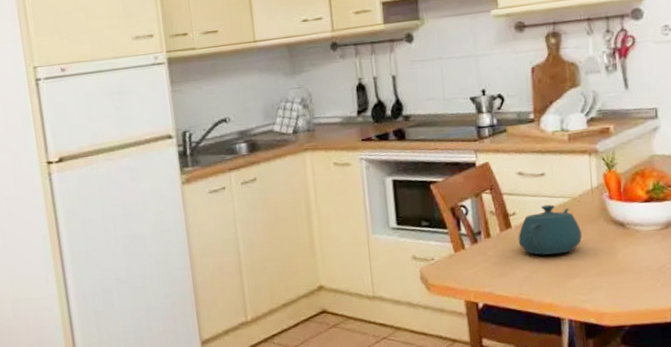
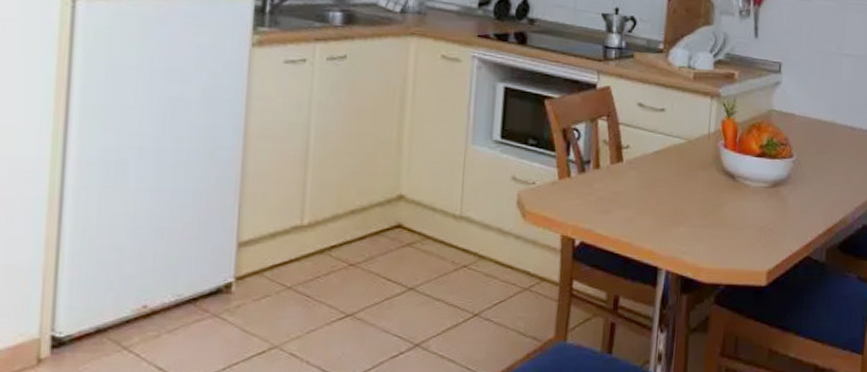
teapot: present [518,204,583,255] -> none [627,142,693,198]

